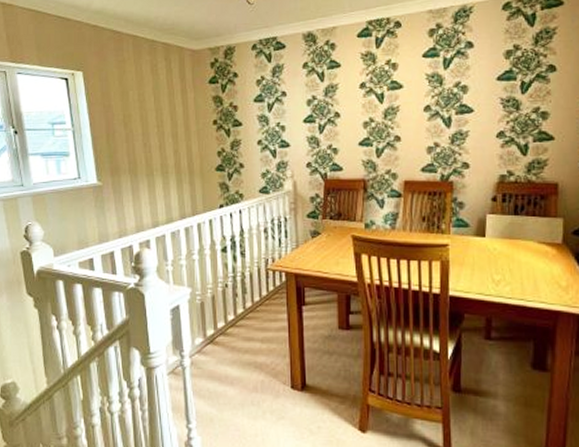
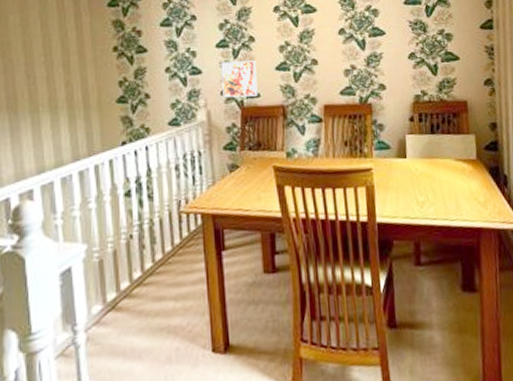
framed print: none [307,136,341,170] -> present [221,60,258,98]

